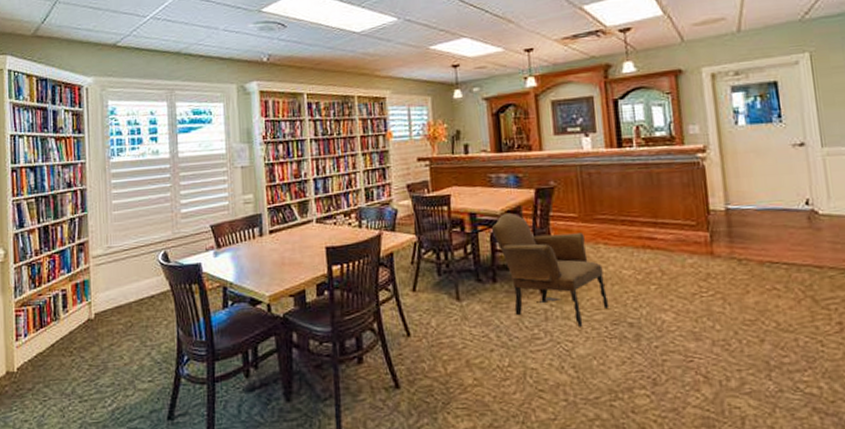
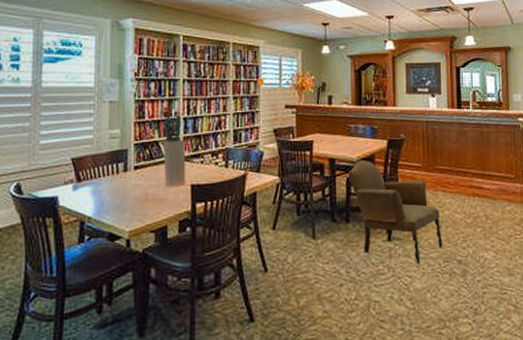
vase: none [294,169,321,251] -> present [163,109,186,187]

